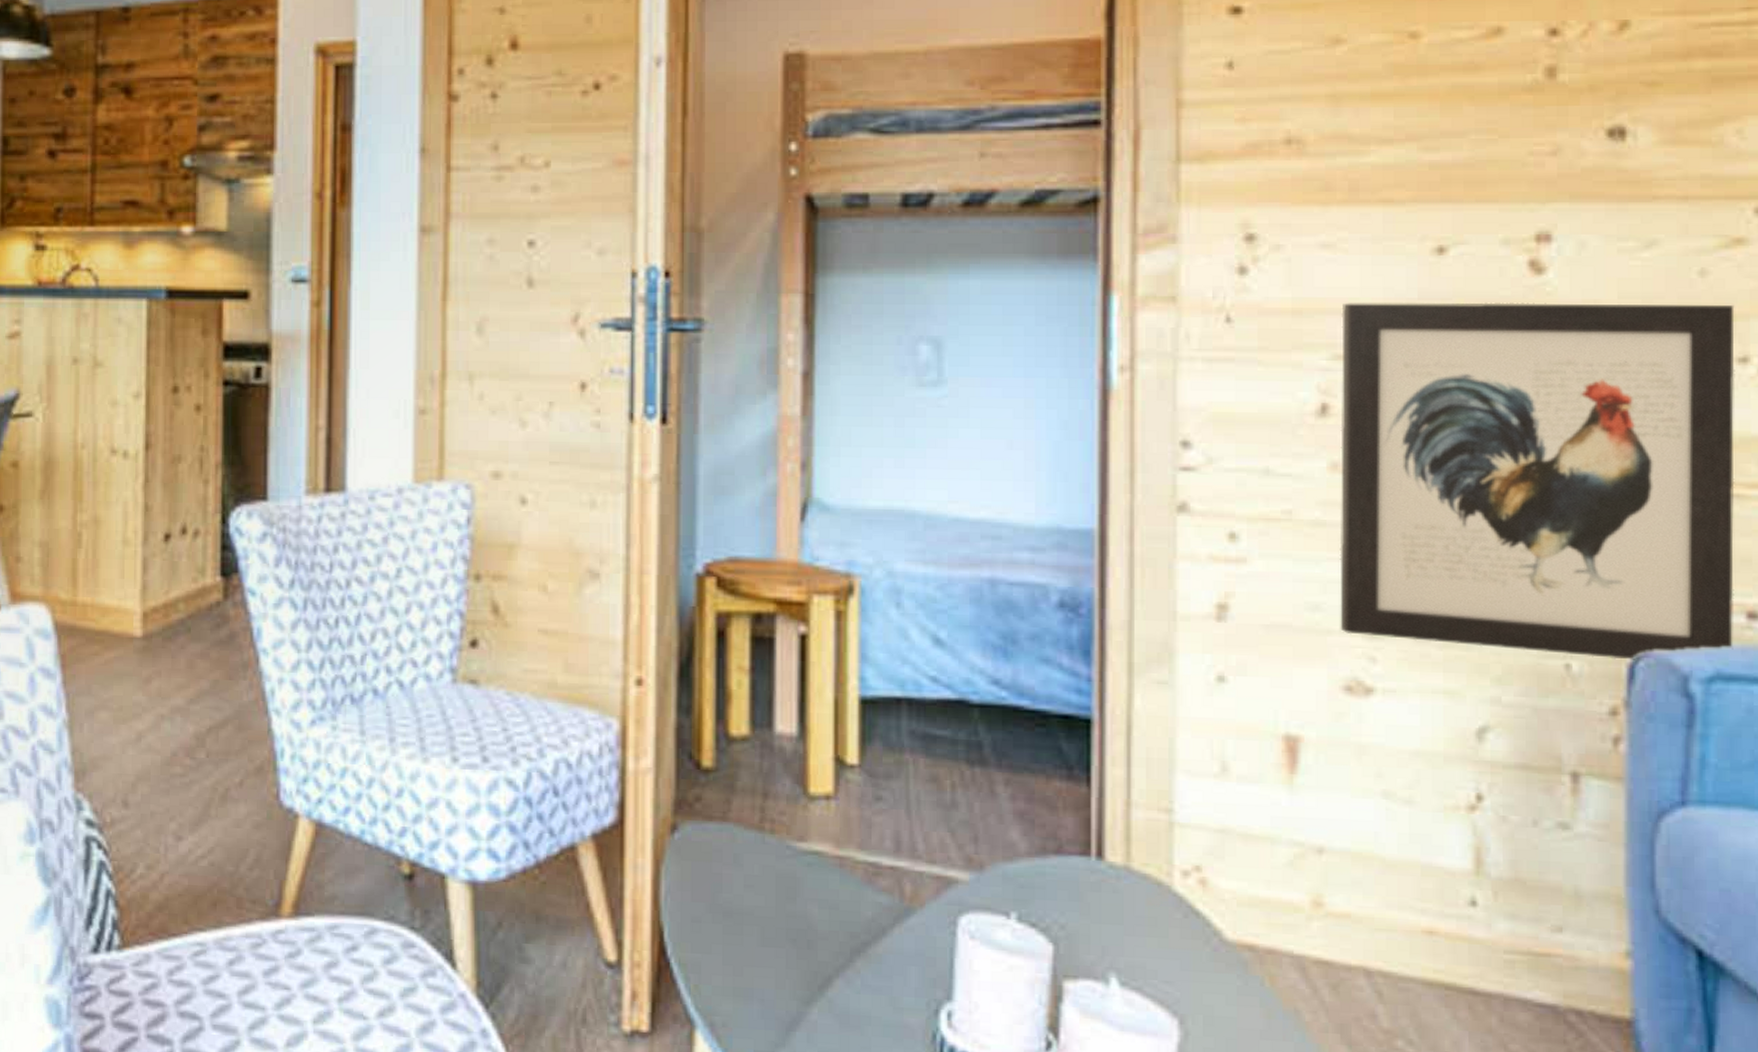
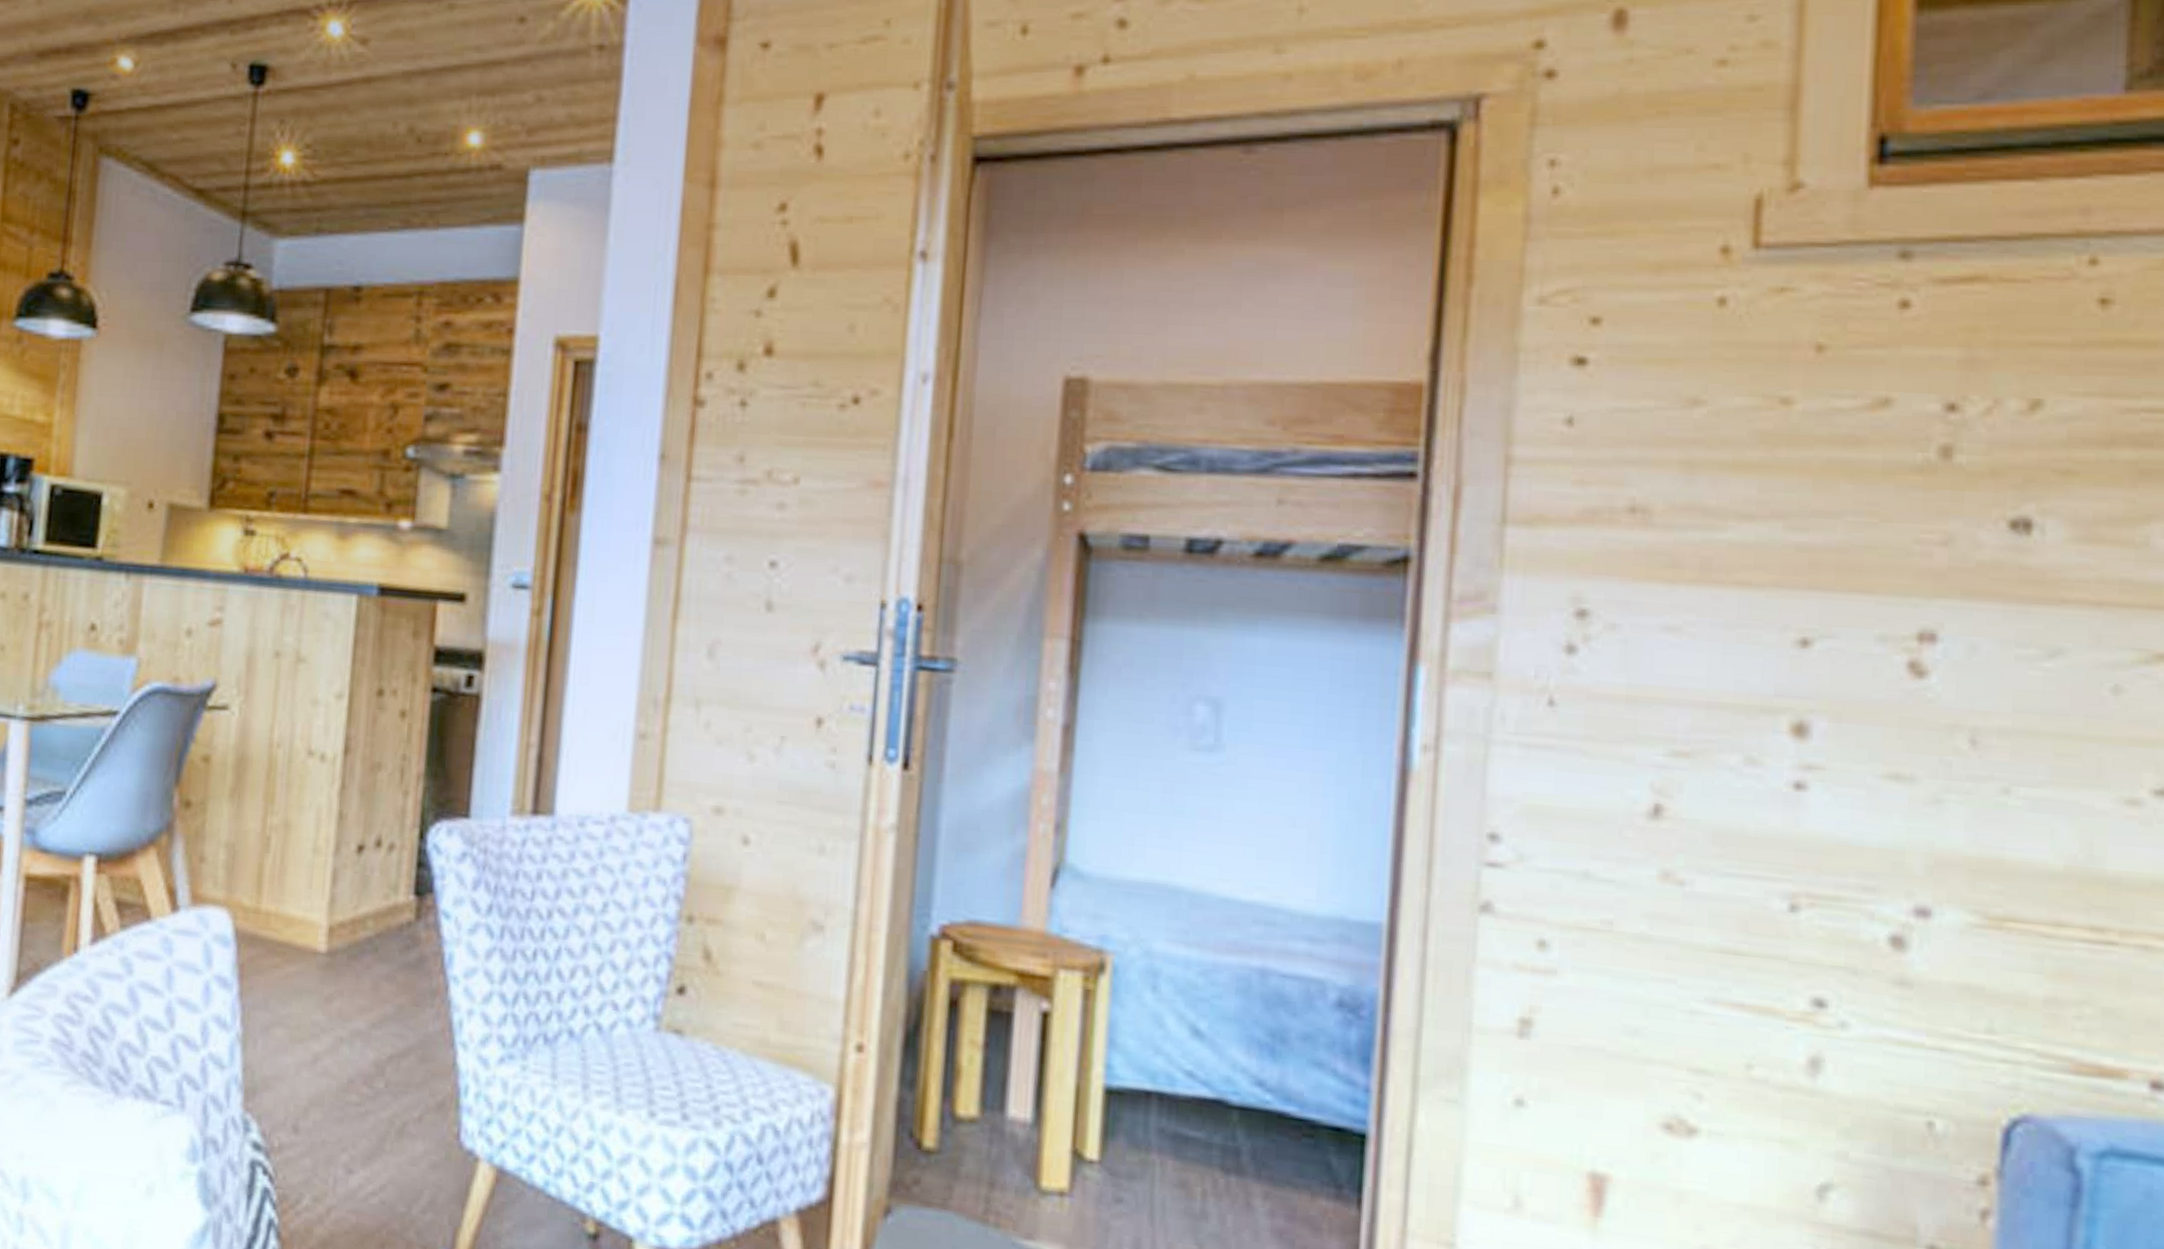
wall art: present [1339,302,1735,660] -> none [1662,694,2153,1125]

